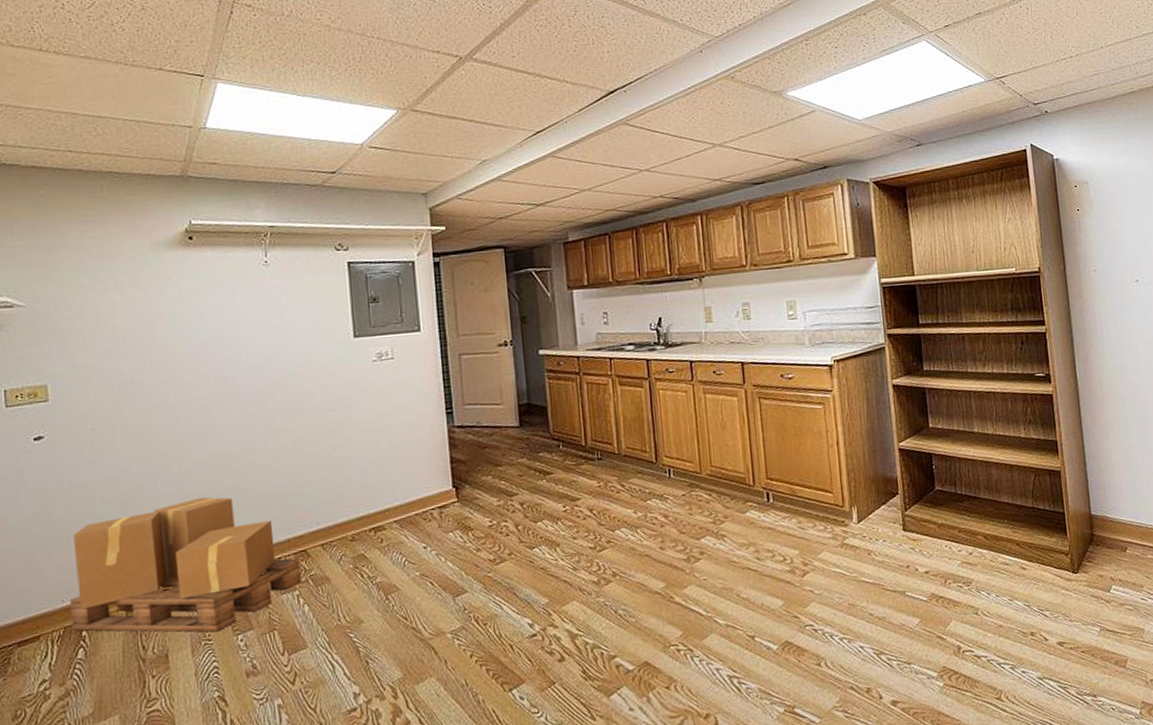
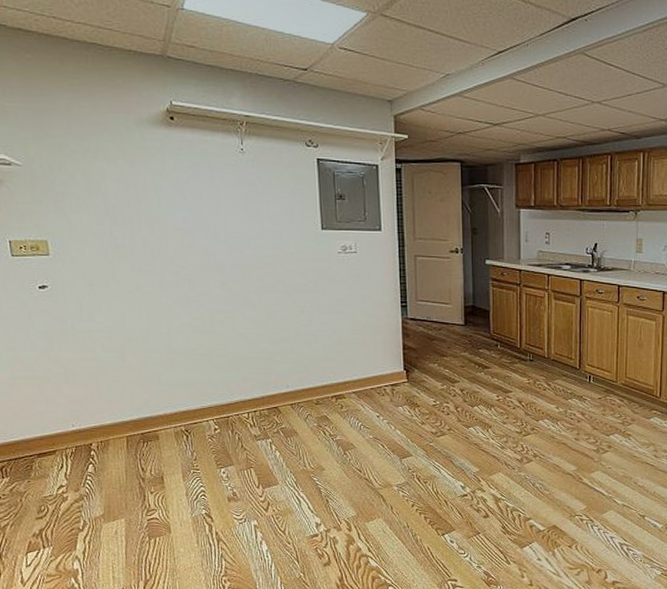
cardboard boxes: present [70,497,302,633] -> none [78,353,274,464]

